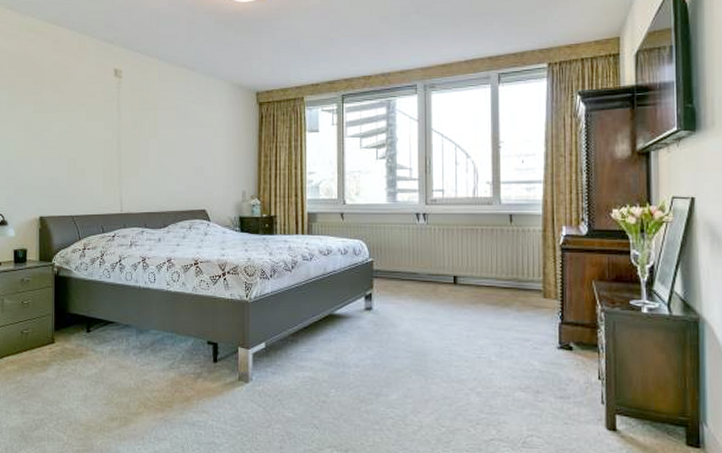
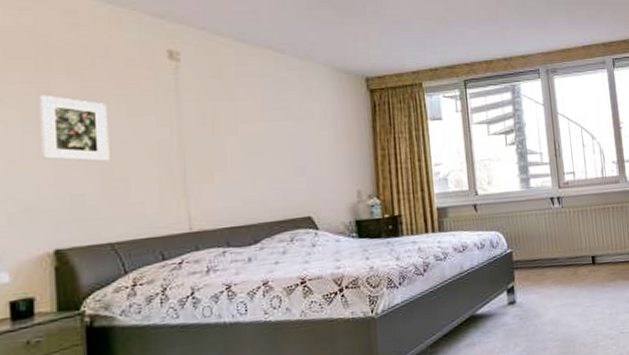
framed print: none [35,103,75,155] -> present [39,94,110,163]

